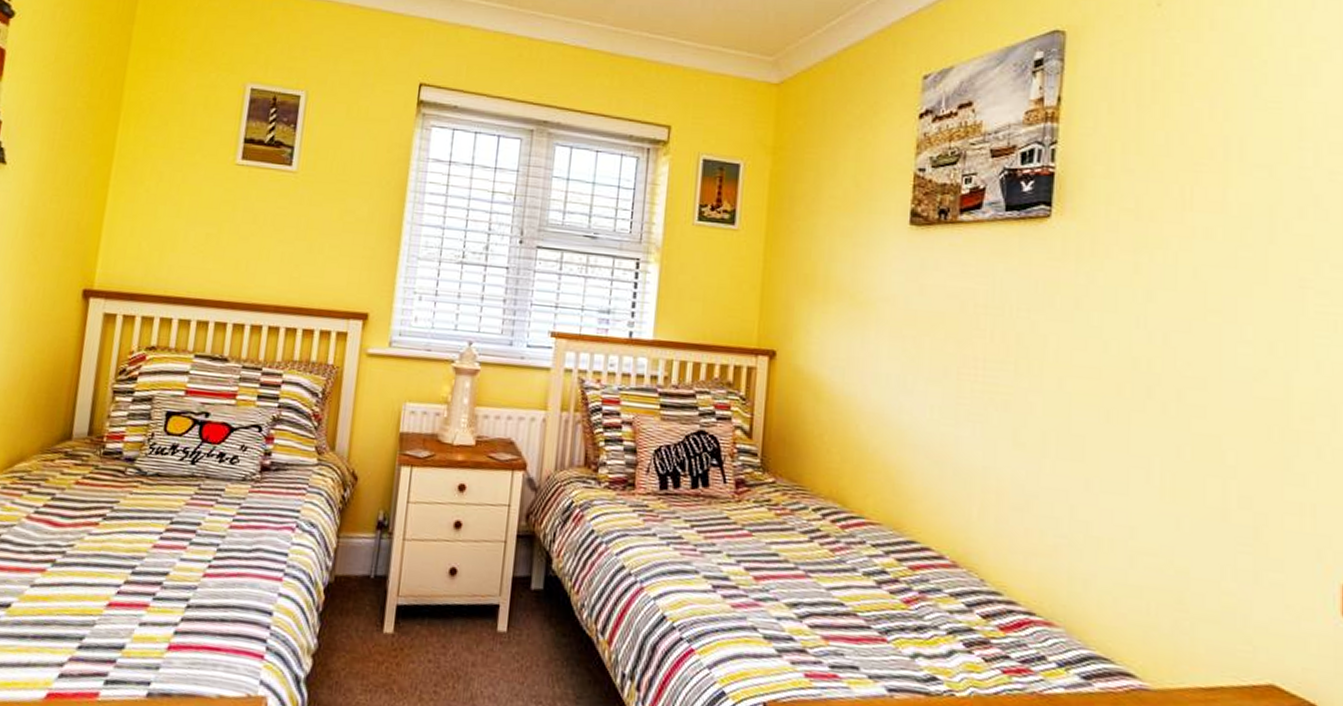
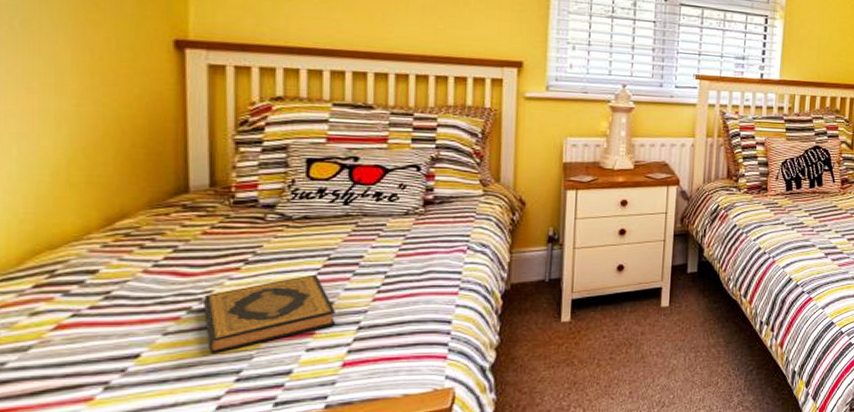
hardback book: none [62,538,170,614] -> present [202,274,336,353]

